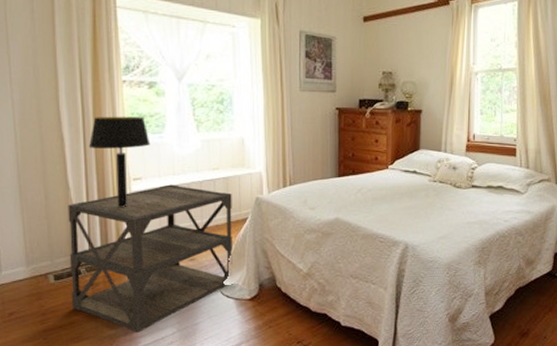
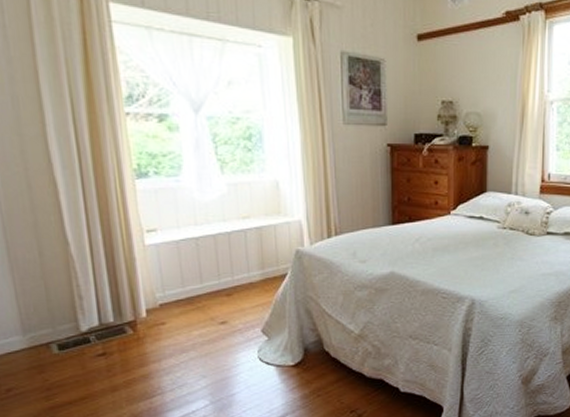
side table: present [67,184,232,333] -> none [68,236,271,407]
table lamp: present [88,116,151,207] -> none [88,156,165,264]

